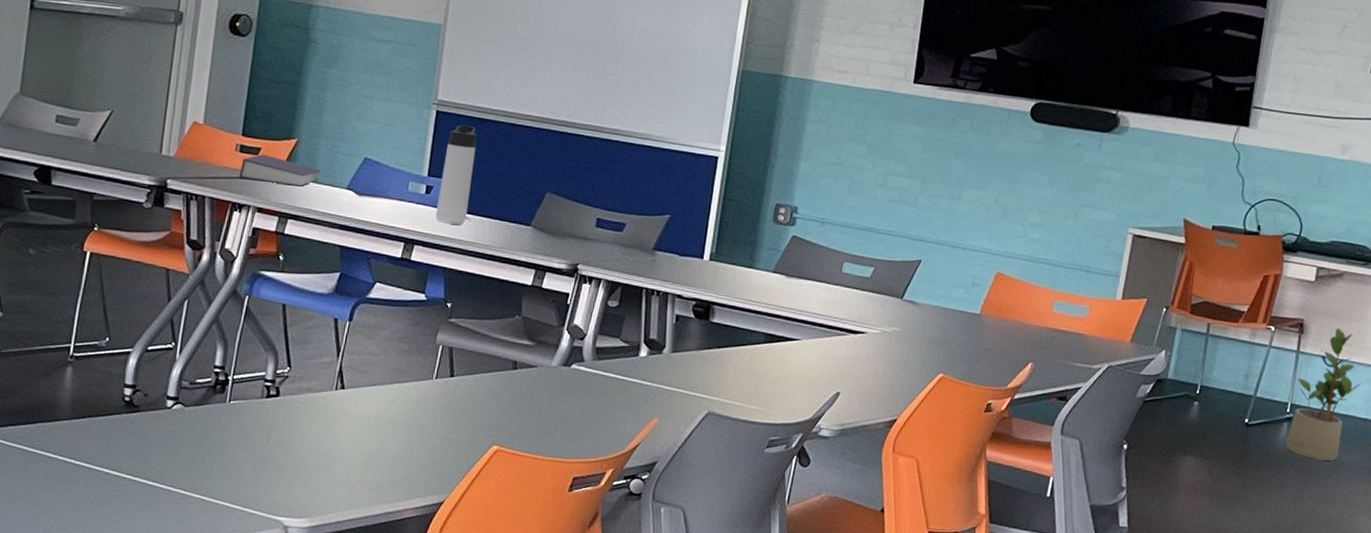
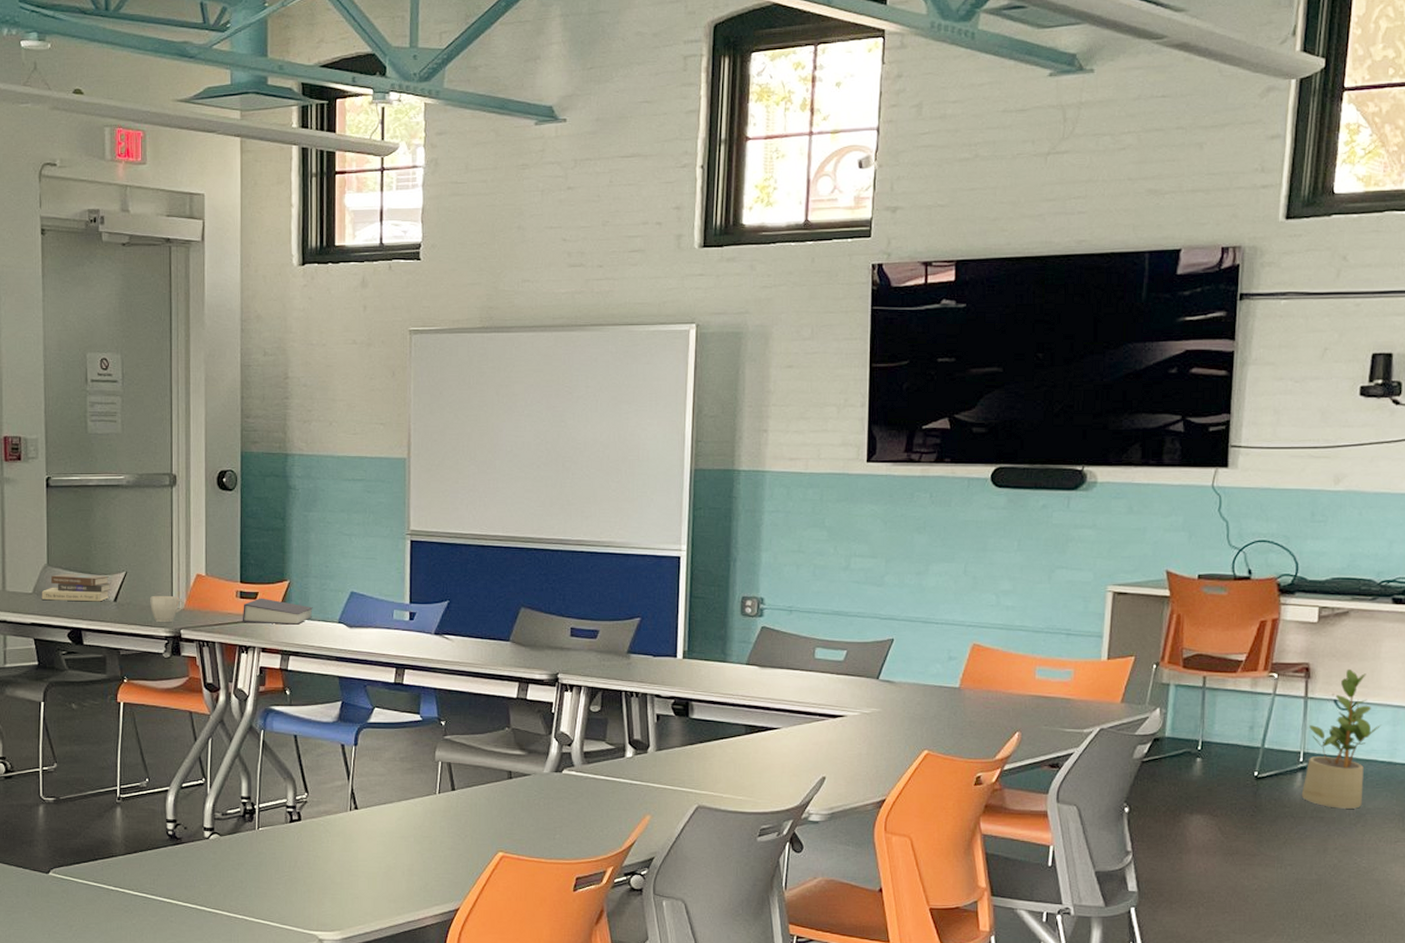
books: none [8,105,93,140] -> present [41,573,111,602]
cup: none [135,139,176,170] -> present [150,595,184,622]
thermos bottle: present [435,124,478,225] -> none [421,551,451,647]

